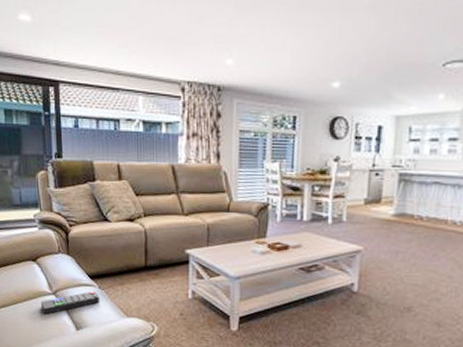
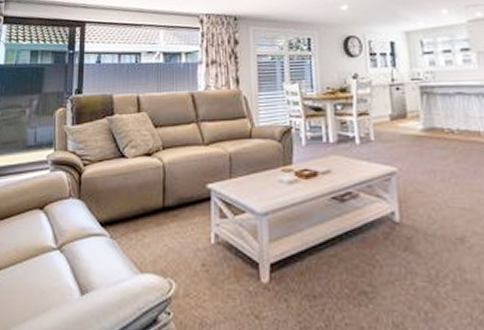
remote control: present [40,291,100,315] -> none [42,242,111,277]

